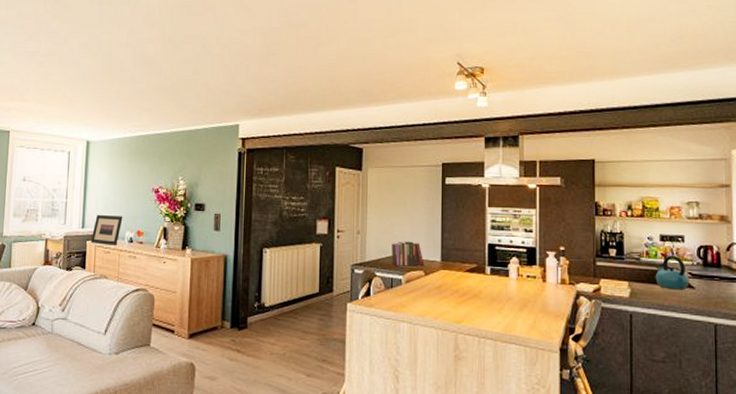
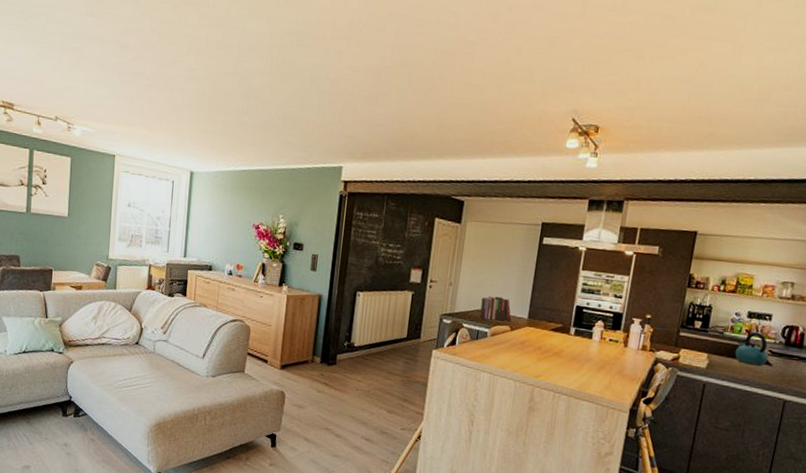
picture frame: present [90,215,123,245] -> none [191,246,224,277]

